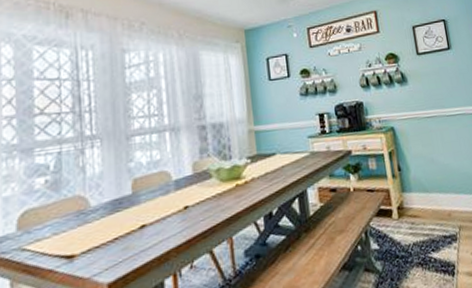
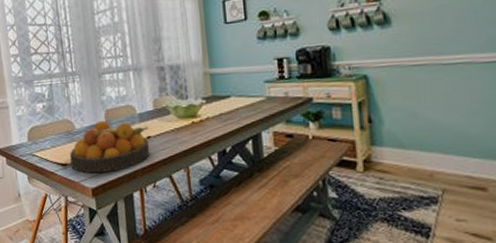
fruit bowl: none [80,192,187,264] -> present [70,120,150,174]

